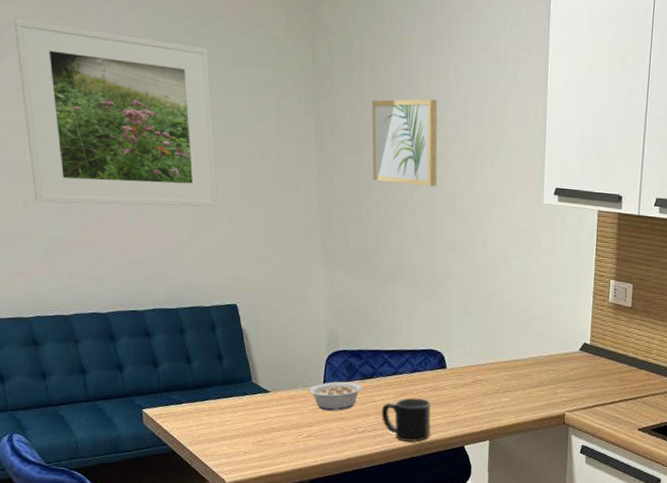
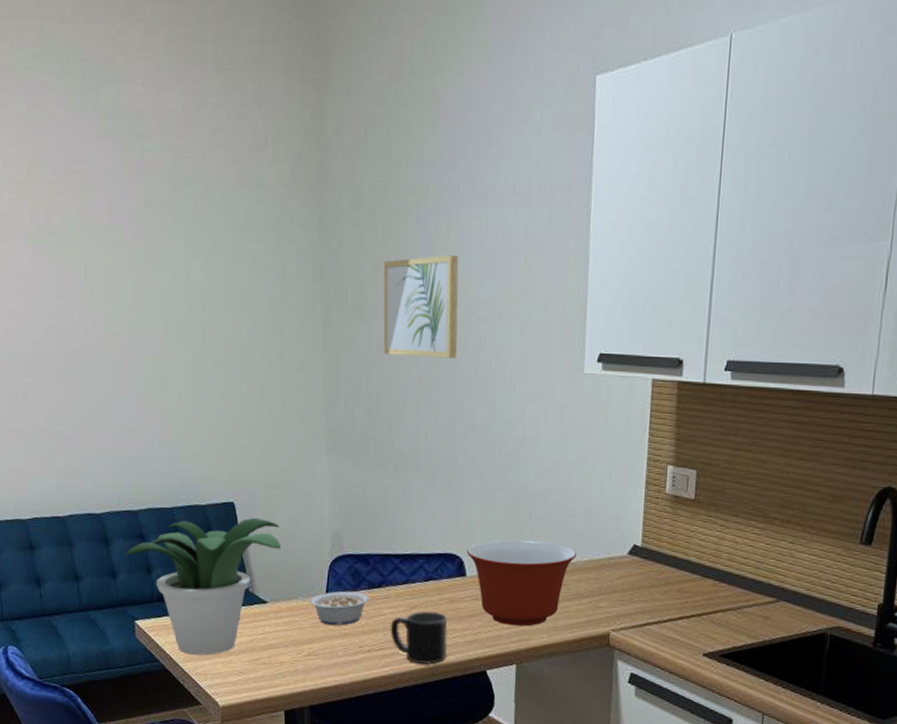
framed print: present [14,18,218,207] -> none [18,199,216,395]
potted plant: none [131,318,281,439] -> present [125,517,281,656]
mixing bowl: none [447,338,539,409] -> present [467,539,577,627]

